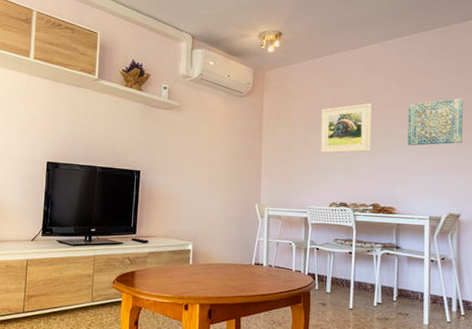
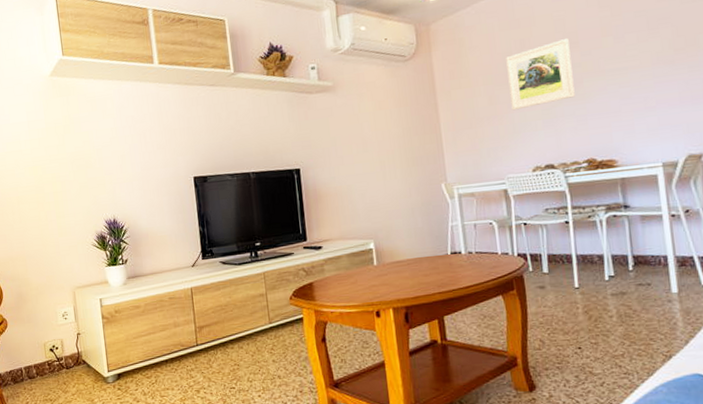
wall art: present [408,98,463,146] -> none [617,9,695,81]

